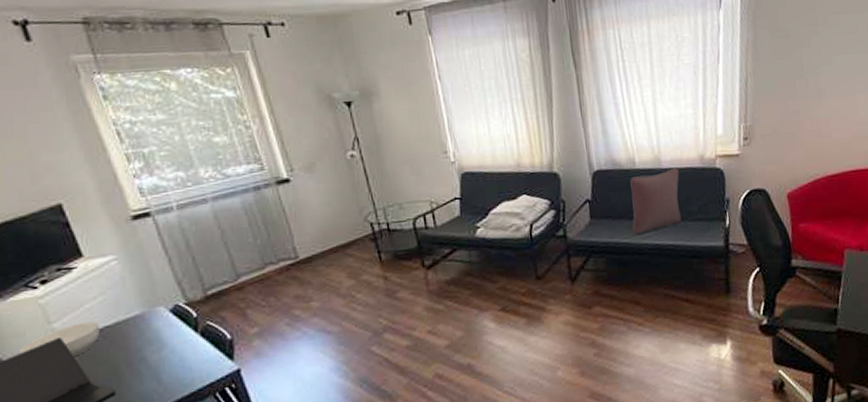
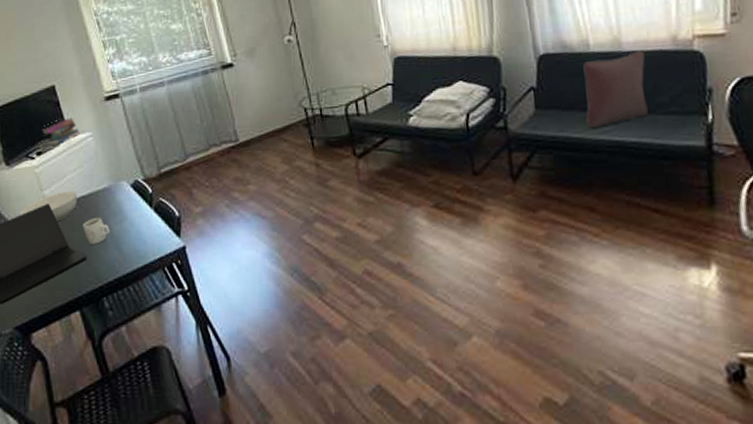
books: none [41,240,101,277] -> present [38,117,81,149]
mug: none [109,347,145,378] -> present [83,217,110,245]

